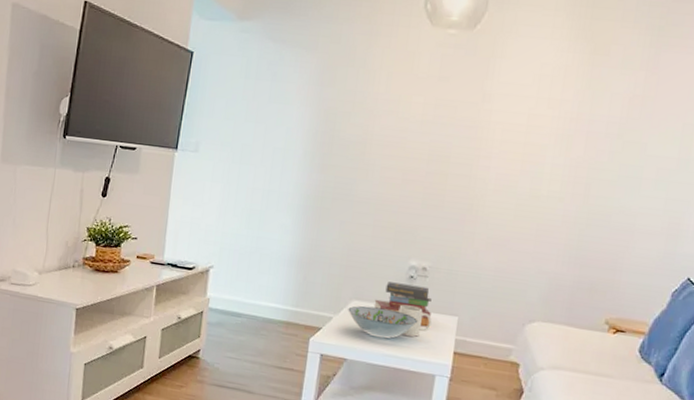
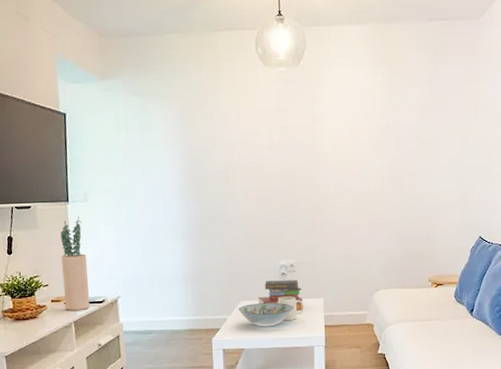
vase: none [150,167,187,275] -> present [60,216,90,312]

